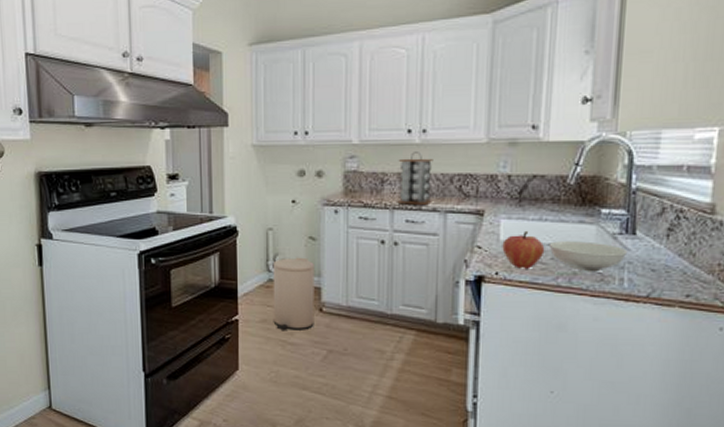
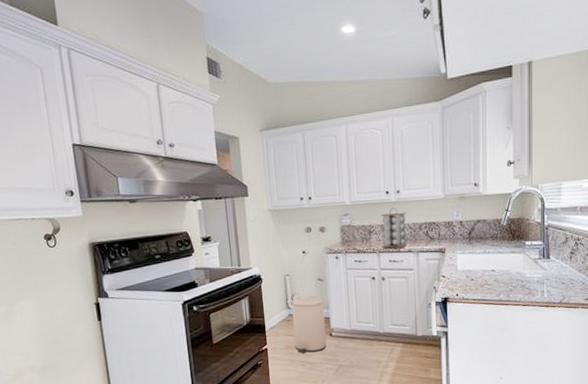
fruit: present [502,230,545,269] -> none [459,261,490,290]
bowl: present [548,241,628,272] -> none [492,266,545,288]

